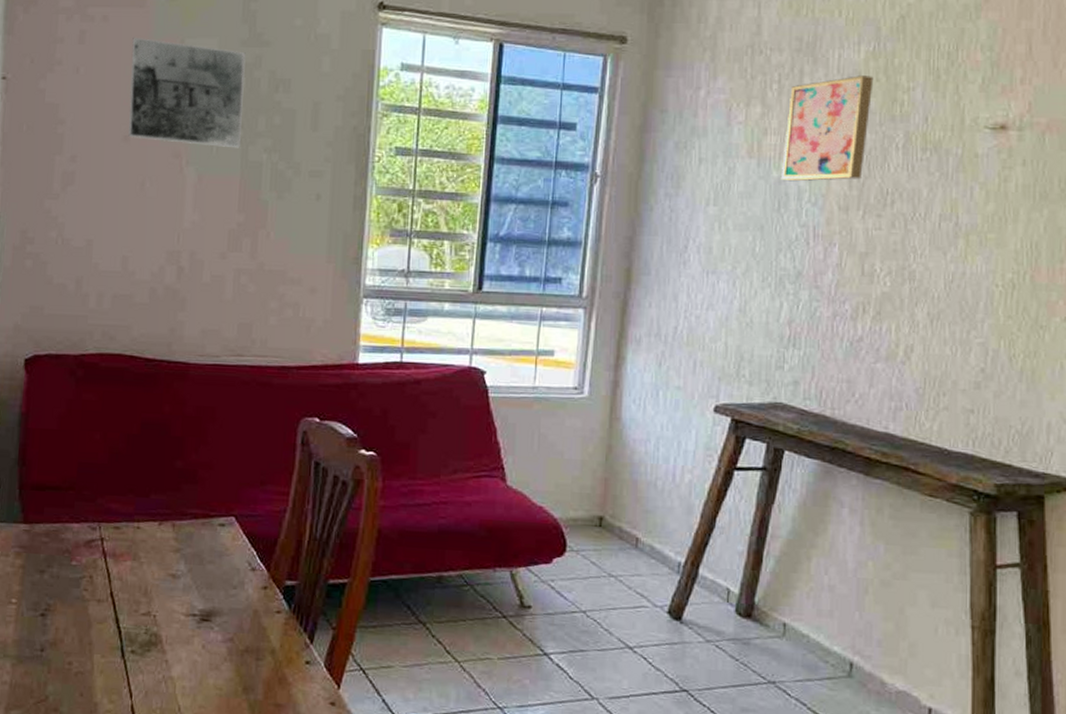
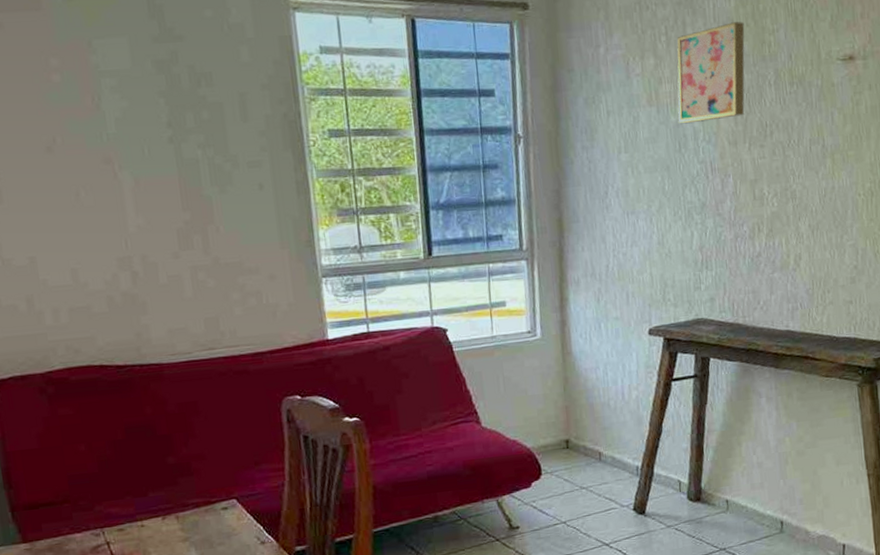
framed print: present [127,37,246,149] -> none [34,42,172,149]

